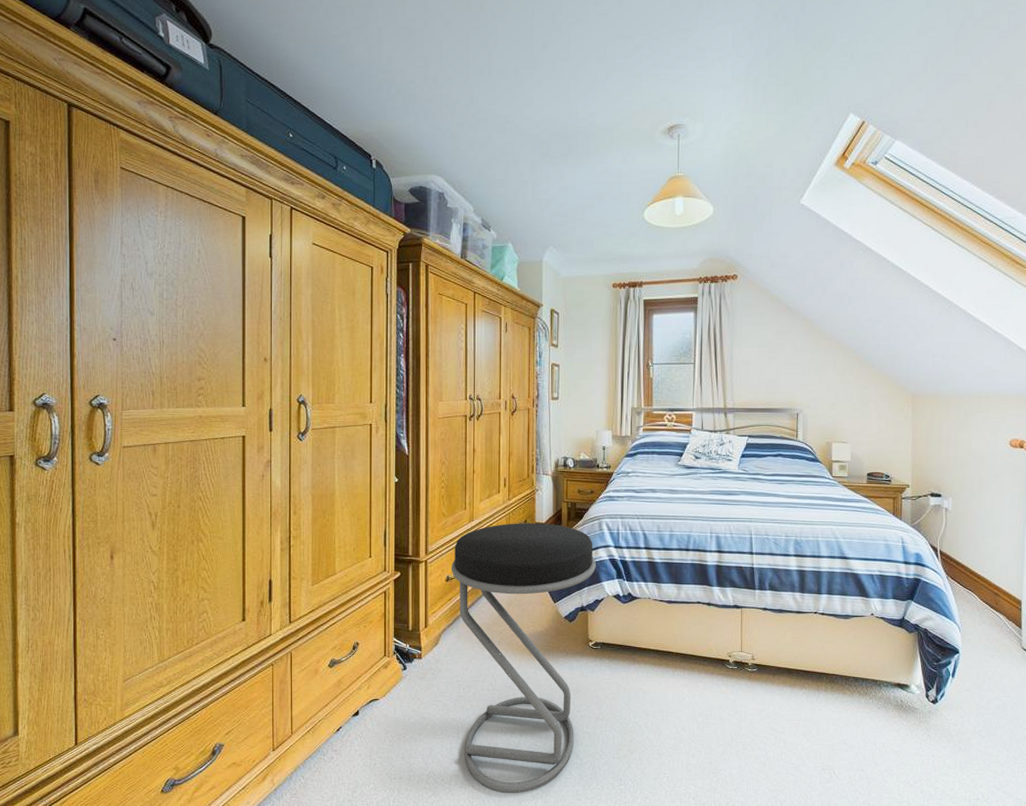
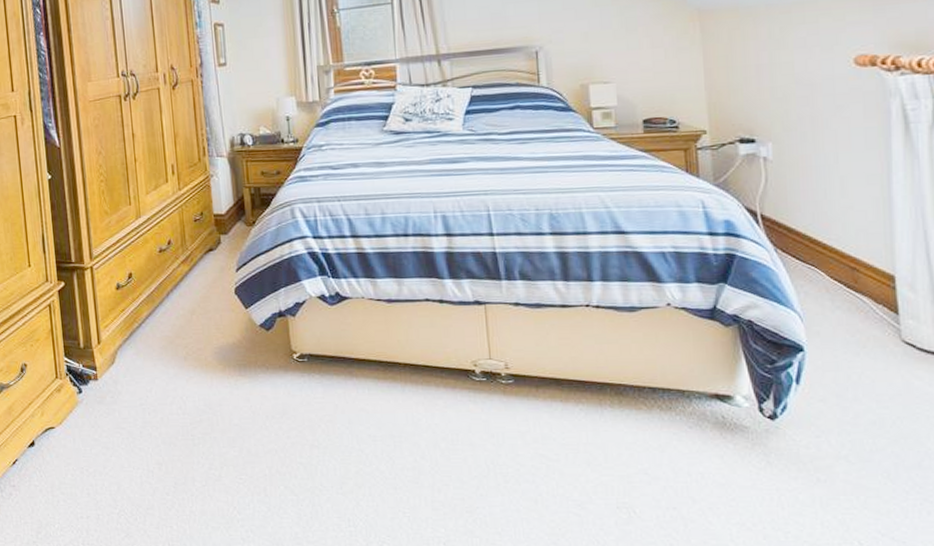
stool: present [451,523,596,794] -> none [120,214,292,536]

